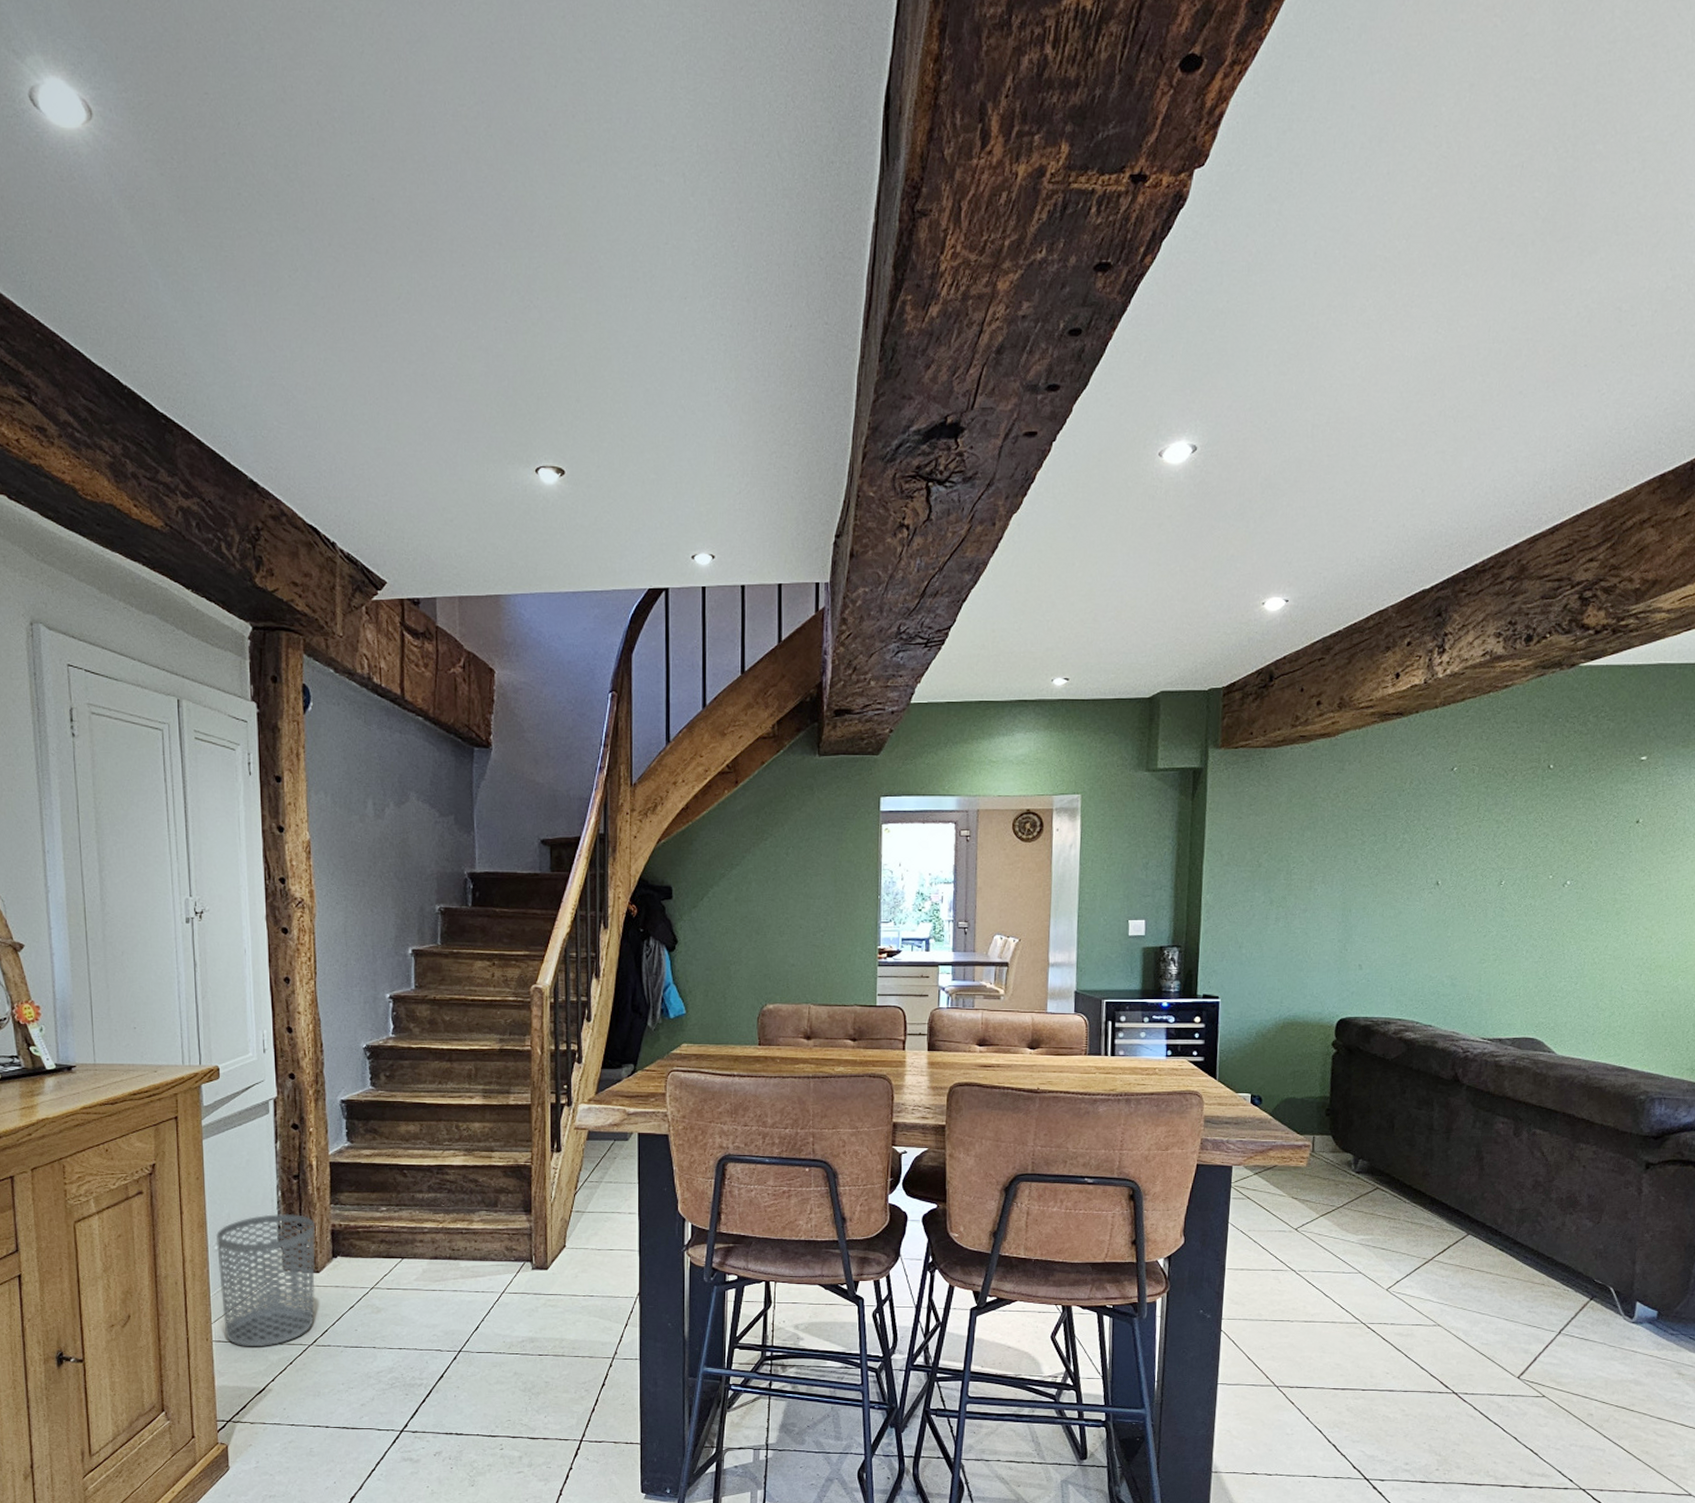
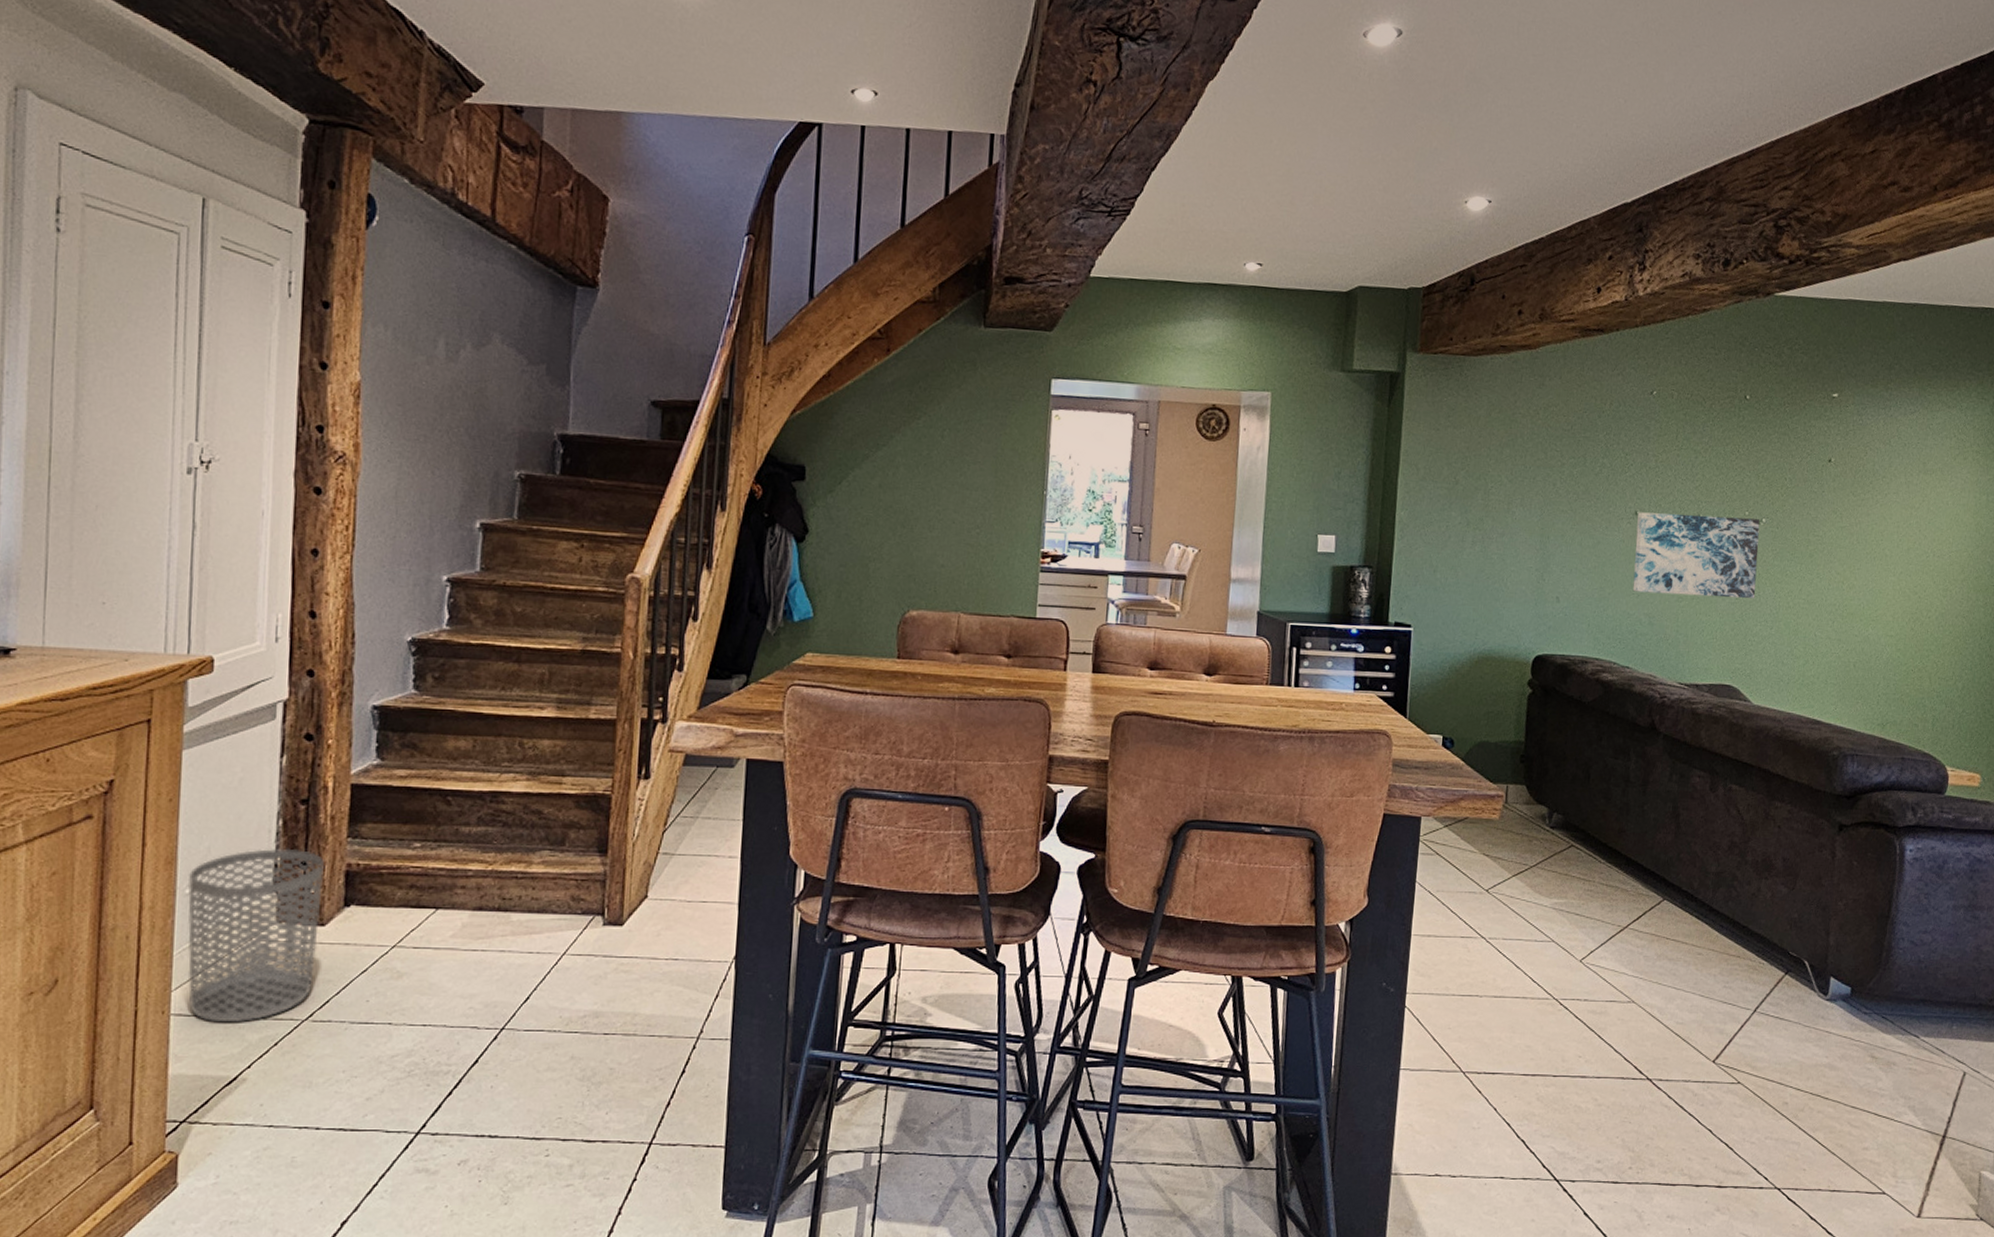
wall art: none [1434,881,1565,958] -> present [1632,512,1760,599]

